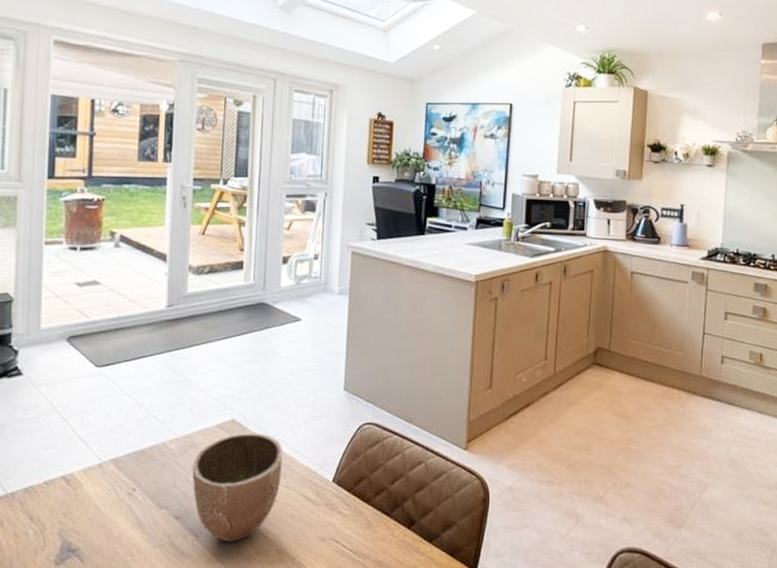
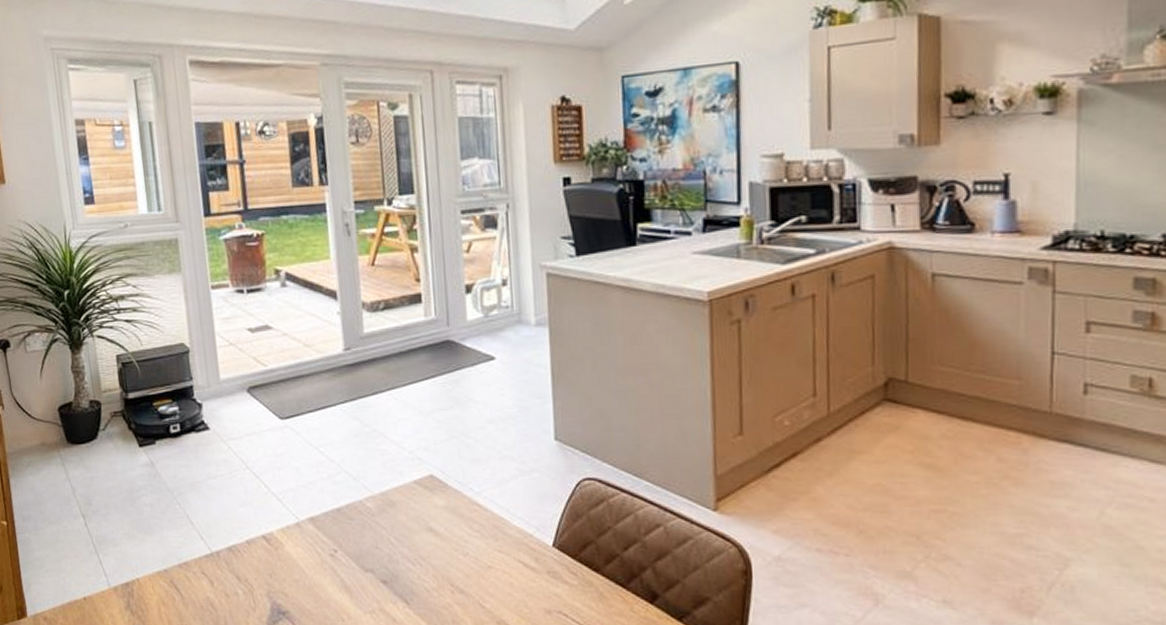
decorative bowl: present [192,433,282,543] -> none [393,490,493,612]

